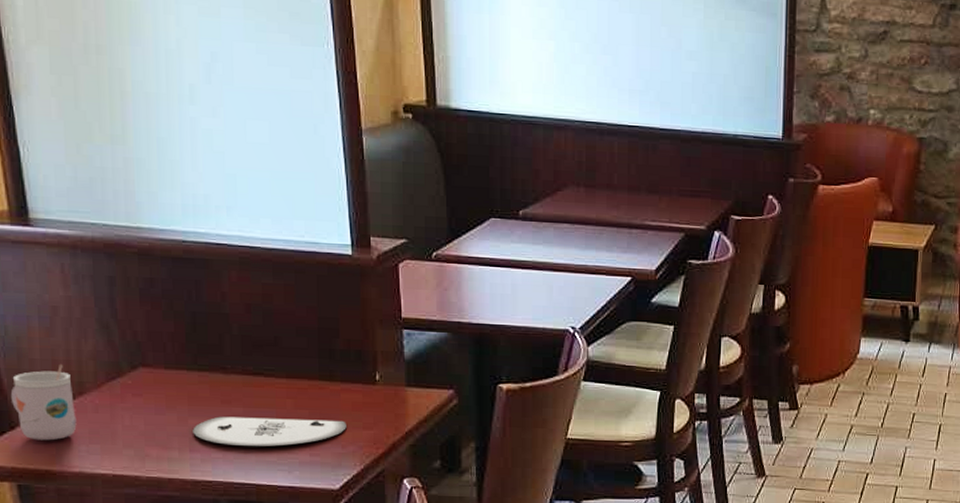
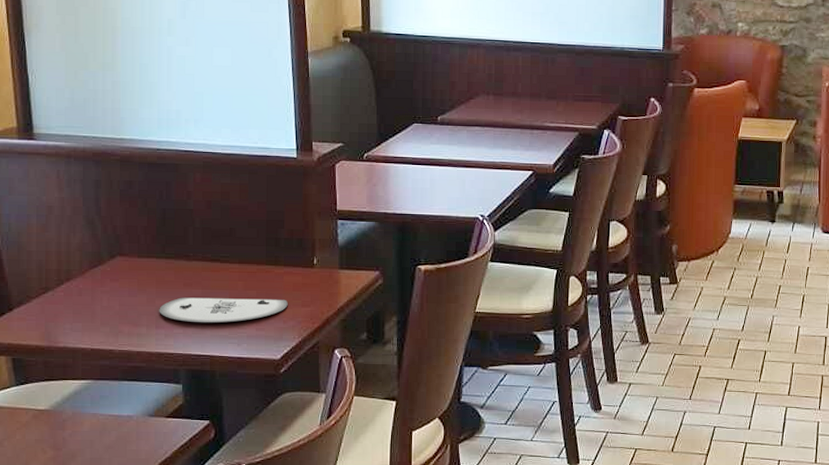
mug: present [10,363,77,441] -> none [10,254,63,320]

